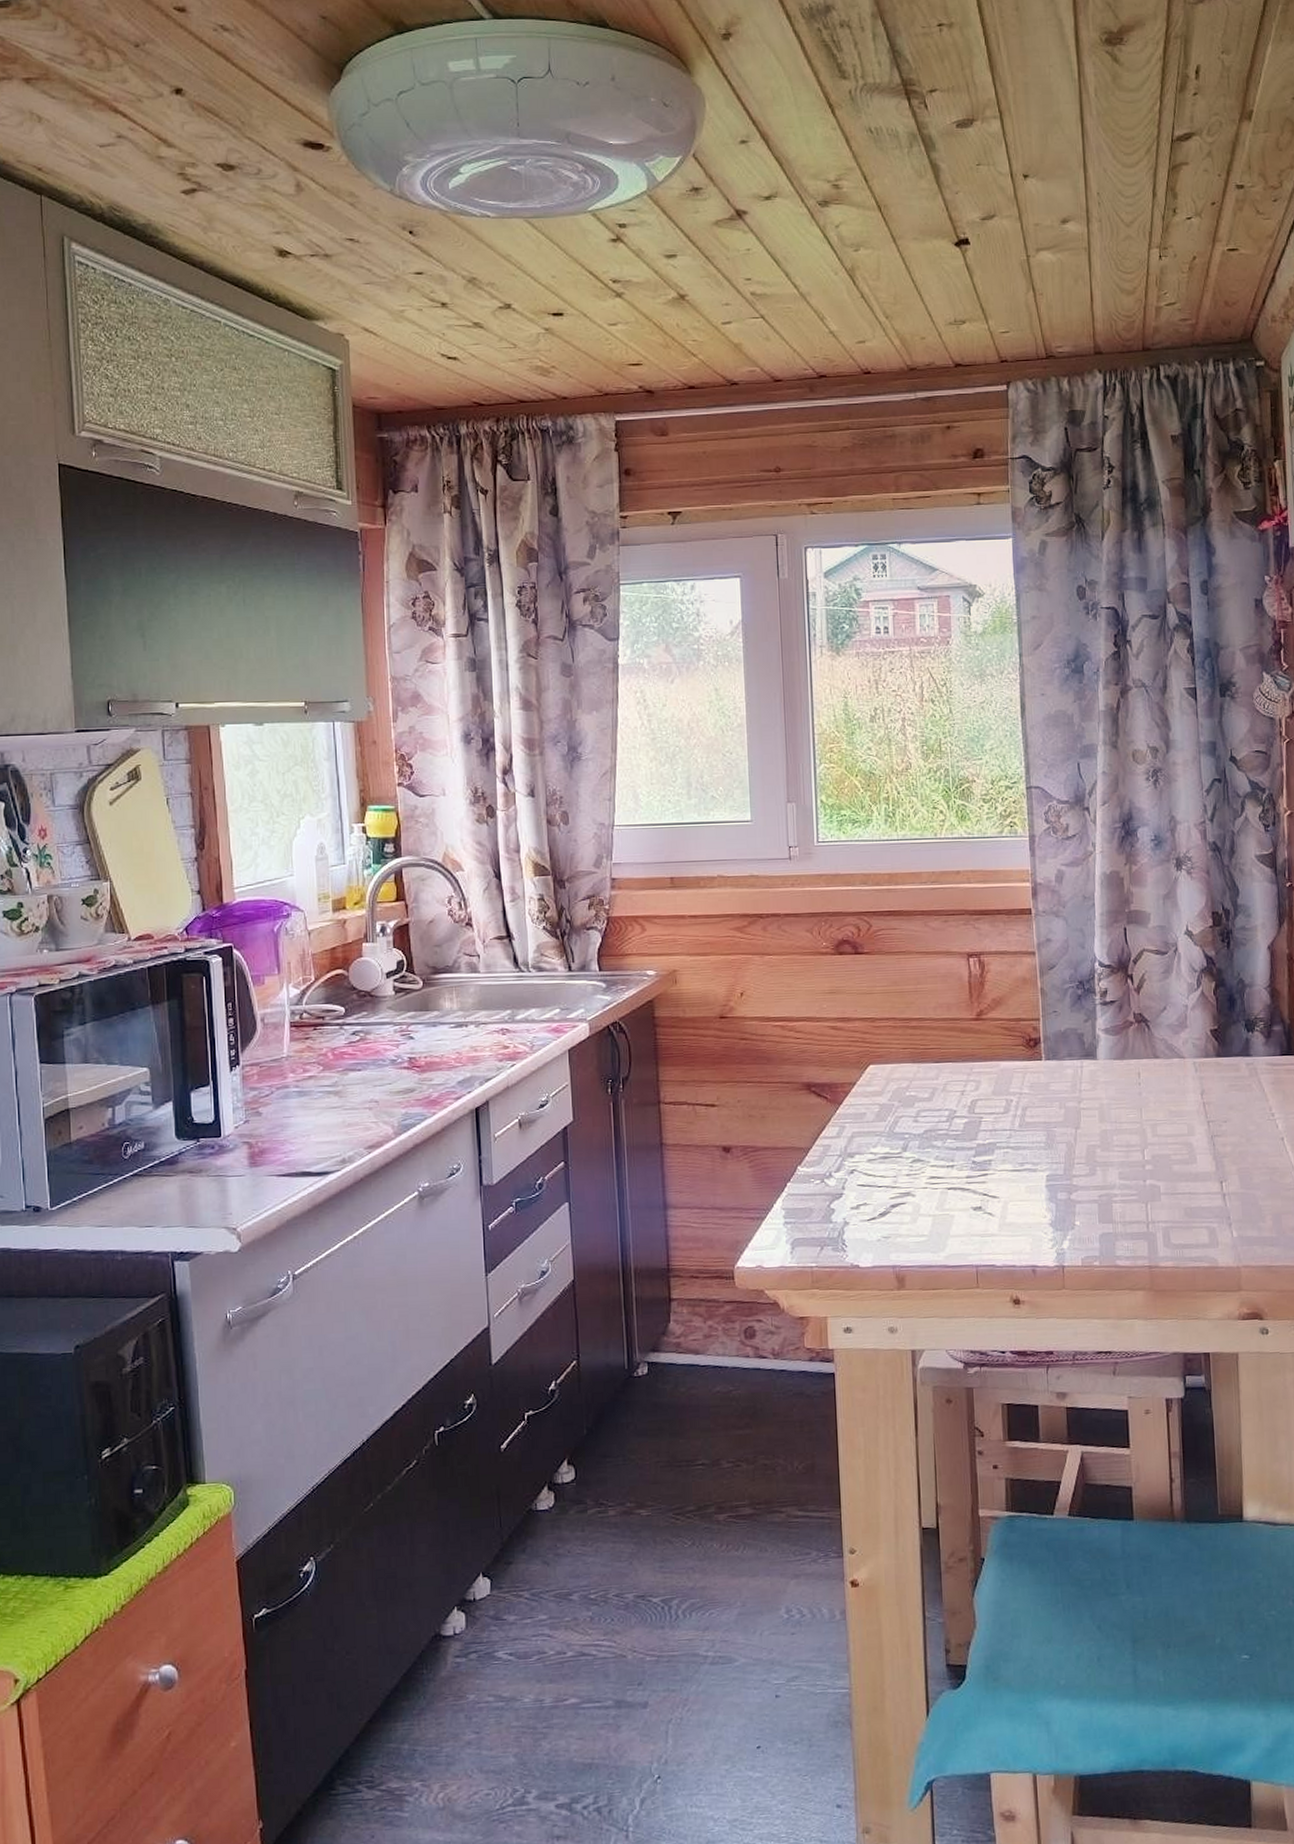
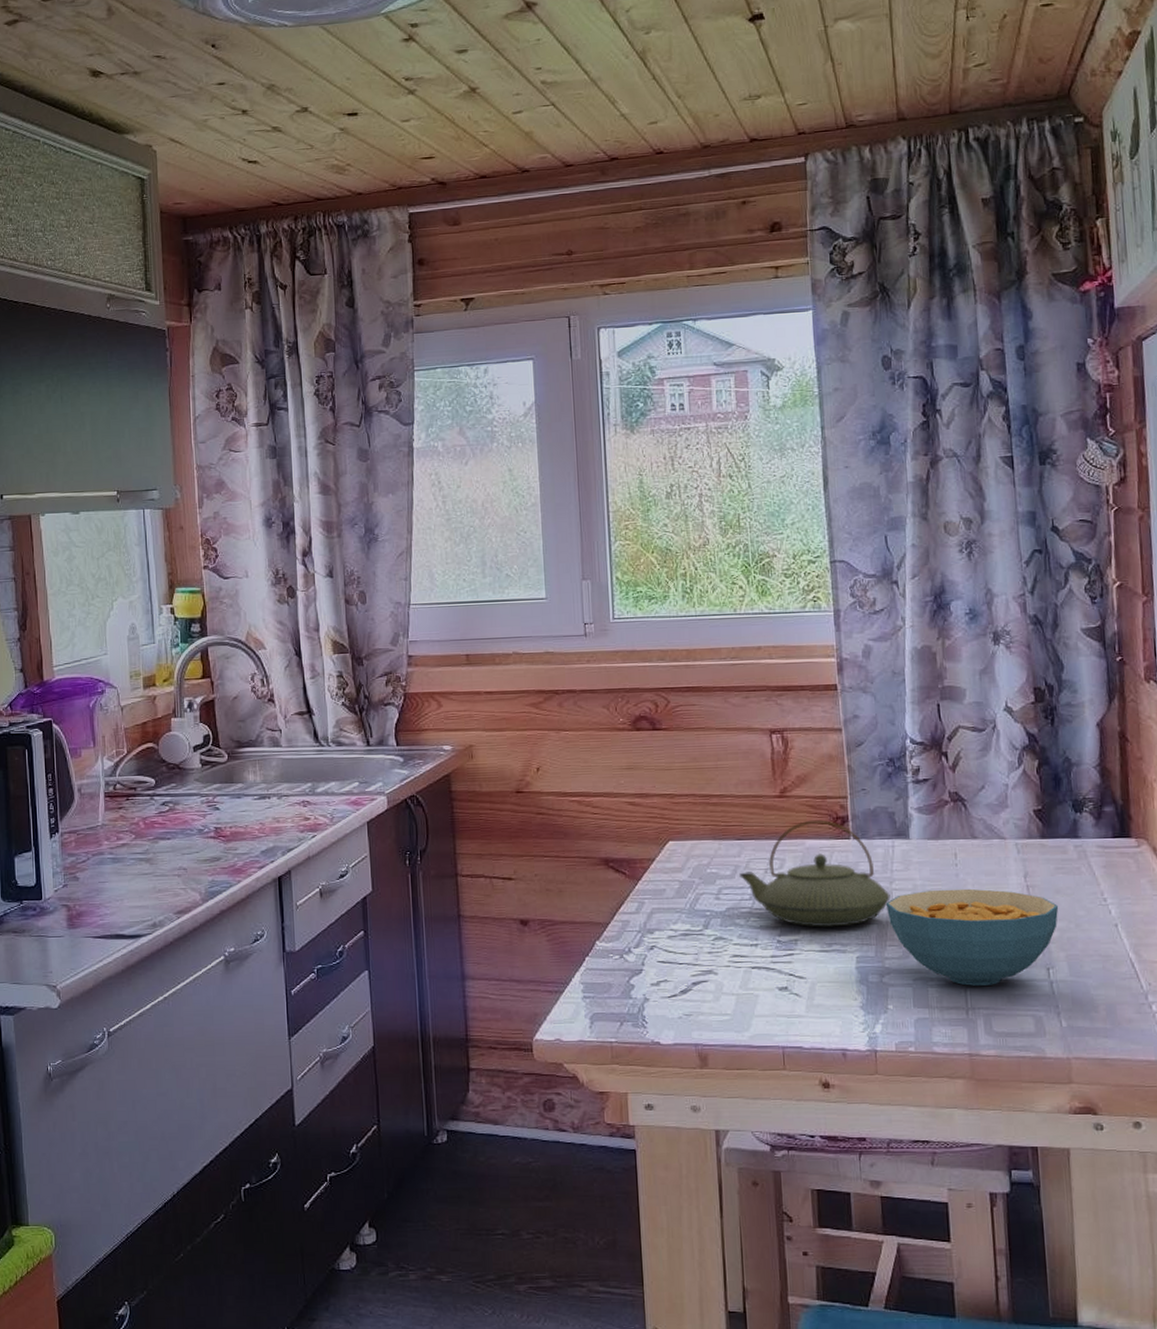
teapot: none [937,1041,1079,1147] -> present [739,819,891,927]
cereal bowl: none [1074,1106,1232,1201] -> present [885,888,1059,986]

